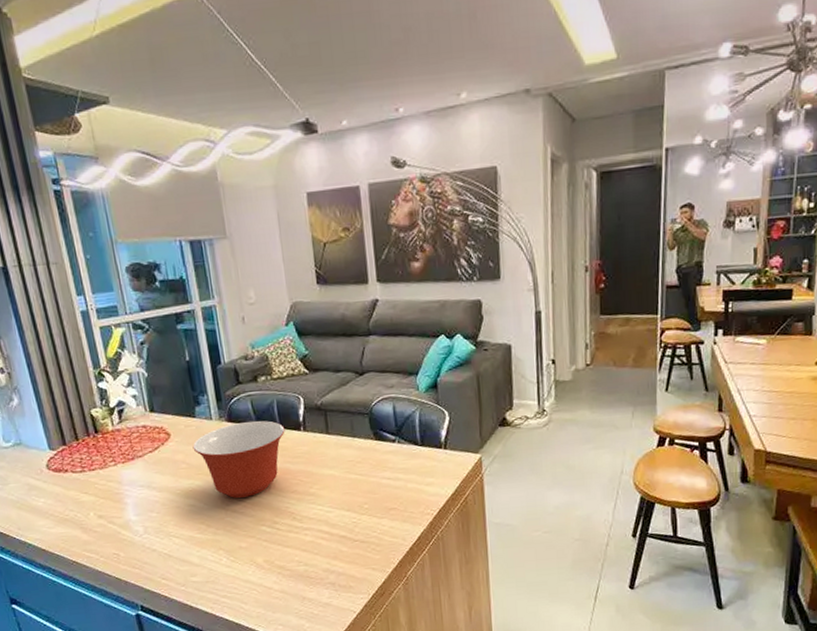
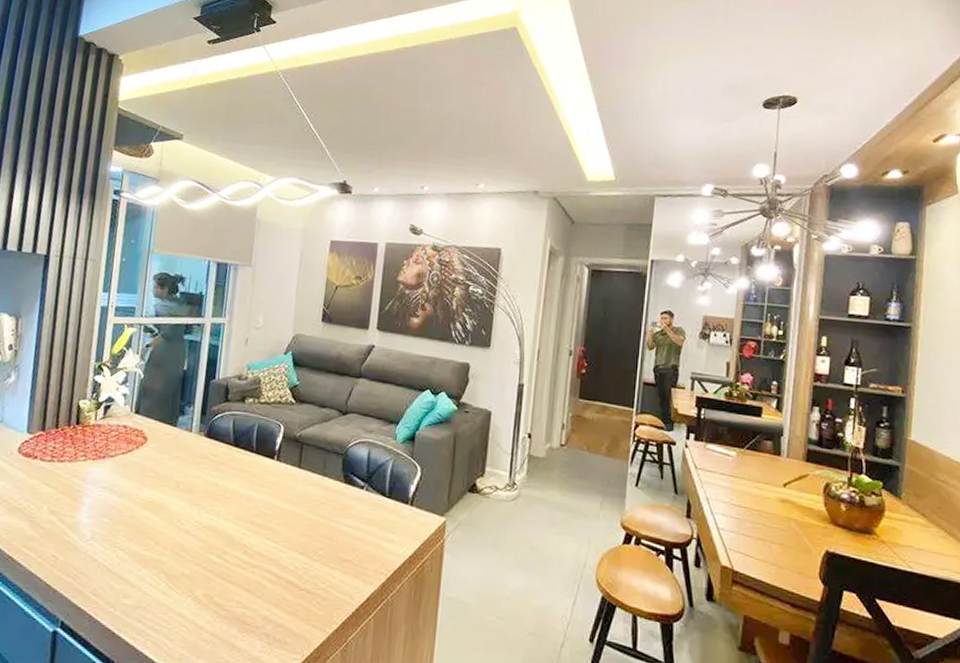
mixing bowl: present [192,420,285,499] -> none [165,440,259,520]

